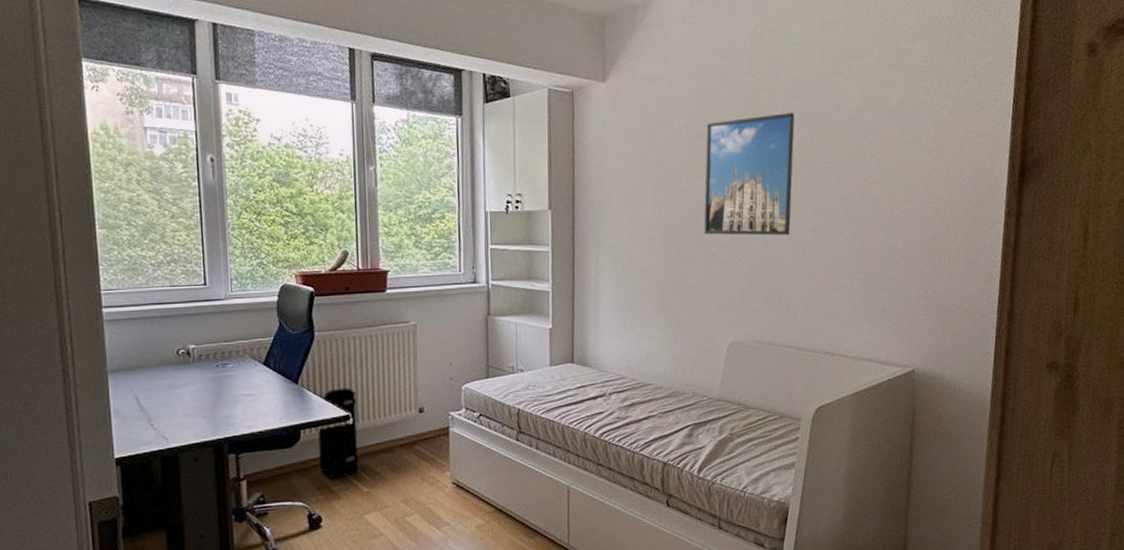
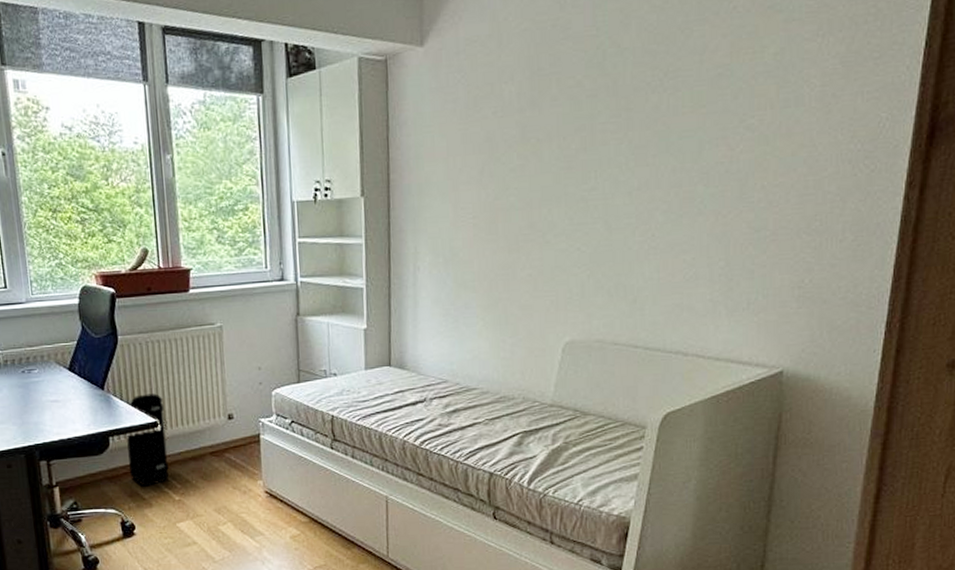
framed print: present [704,113,795,236] -> none [537,72,648,220]

